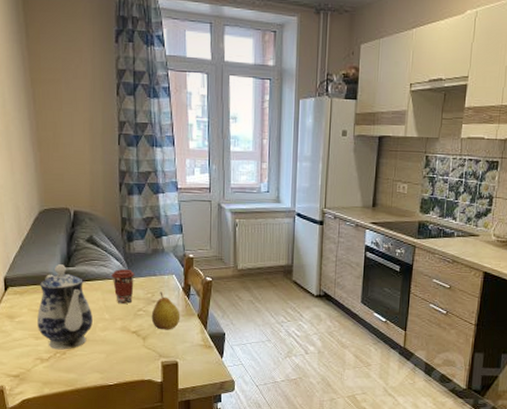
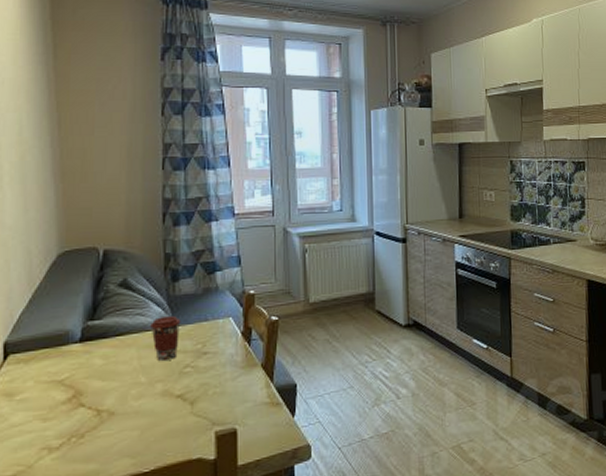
teapot: present [37,264,93,350] -> none [47,318,123,433]
fruit: present [151,292,180,330] -> none [201,340,239,389]

